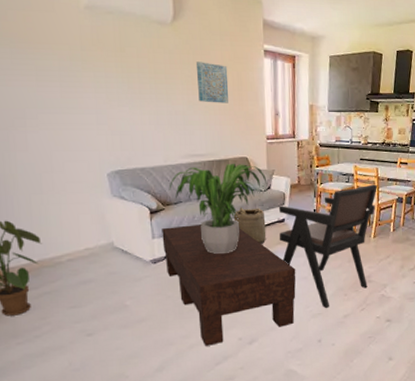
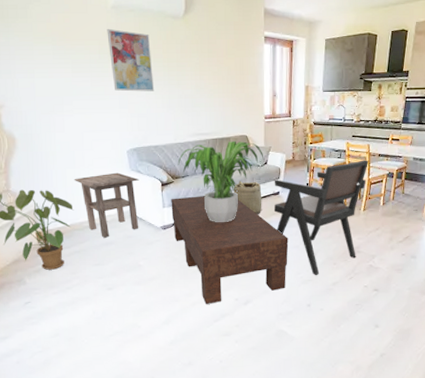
side table: none [41,199,124,275] -> present [74,172,140,238]
wall art: none [79,31,140,106] -> present [107,28,155,92]
wall art: present [195,61,229,103] -> none [203,50,232,87]

